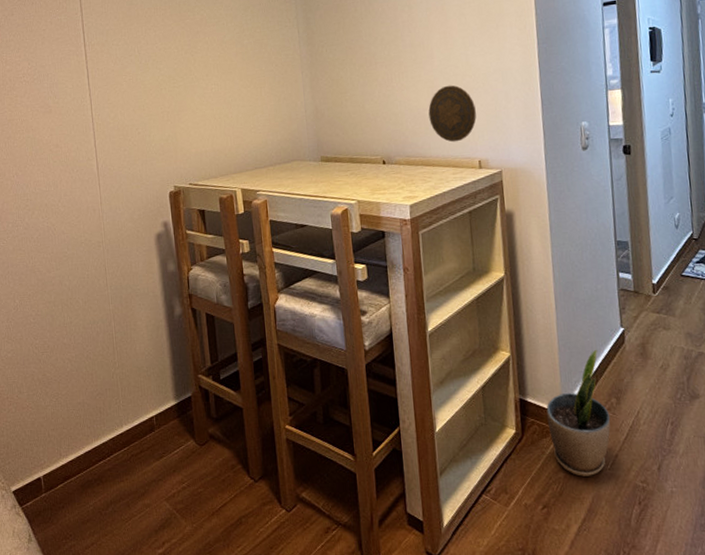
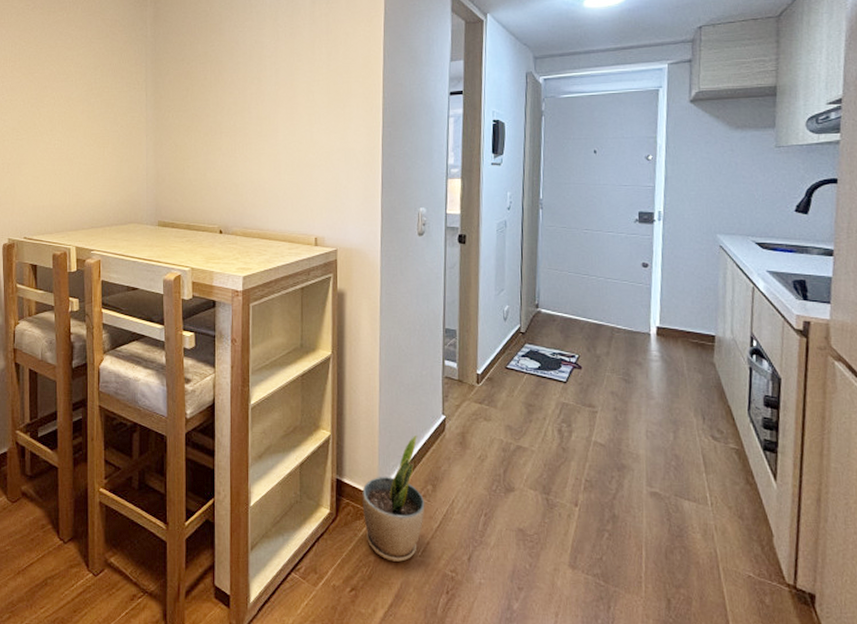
decorative plate: present [428,85,477,142] -> none [269,160,316,218]

